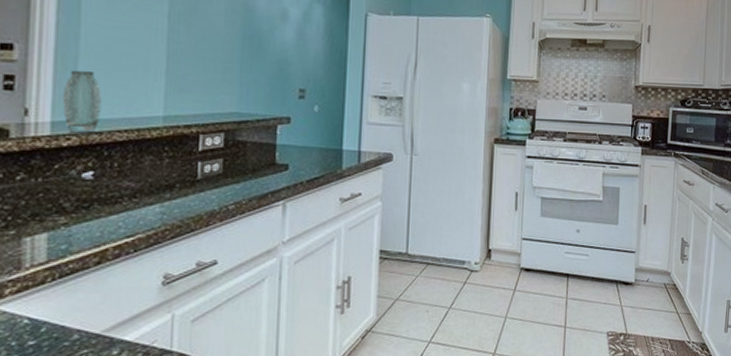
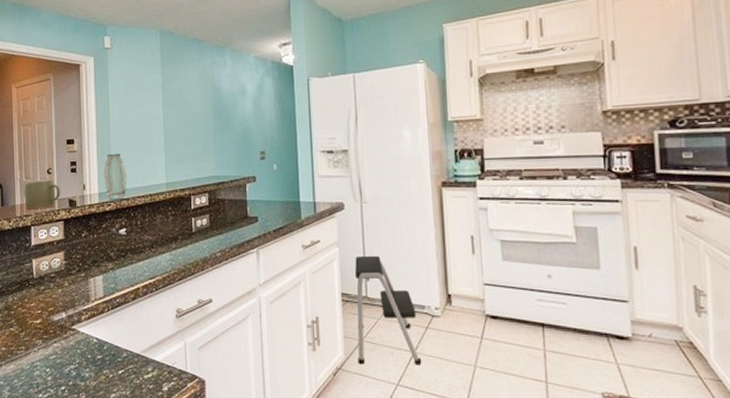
step stool: none [390,210,457,325] -> present [354,255,422,366]

